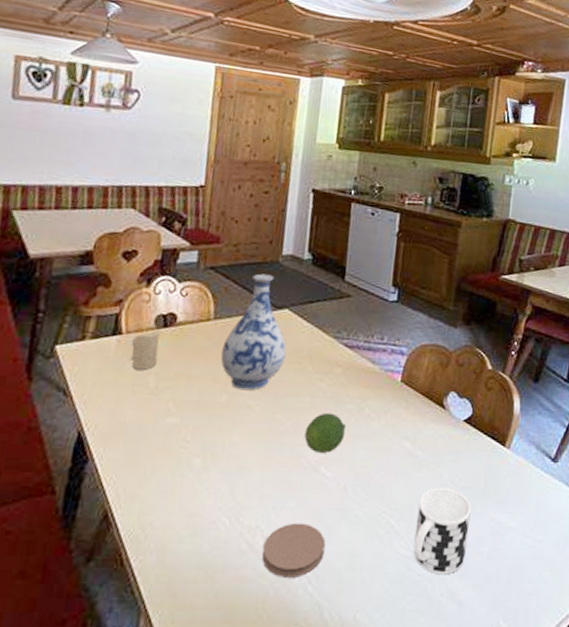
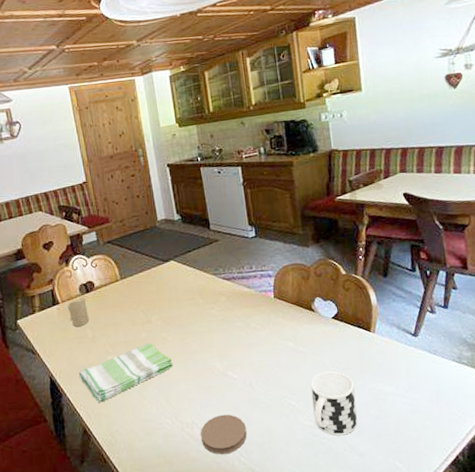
dish towel: none [119,408,252,479] -> present [78,342,173,403]
vase: present [220,273,287,391] -> none [132,237,181,327]
fruit: present [304,412,345,453] -> none [209,331,240,362]

